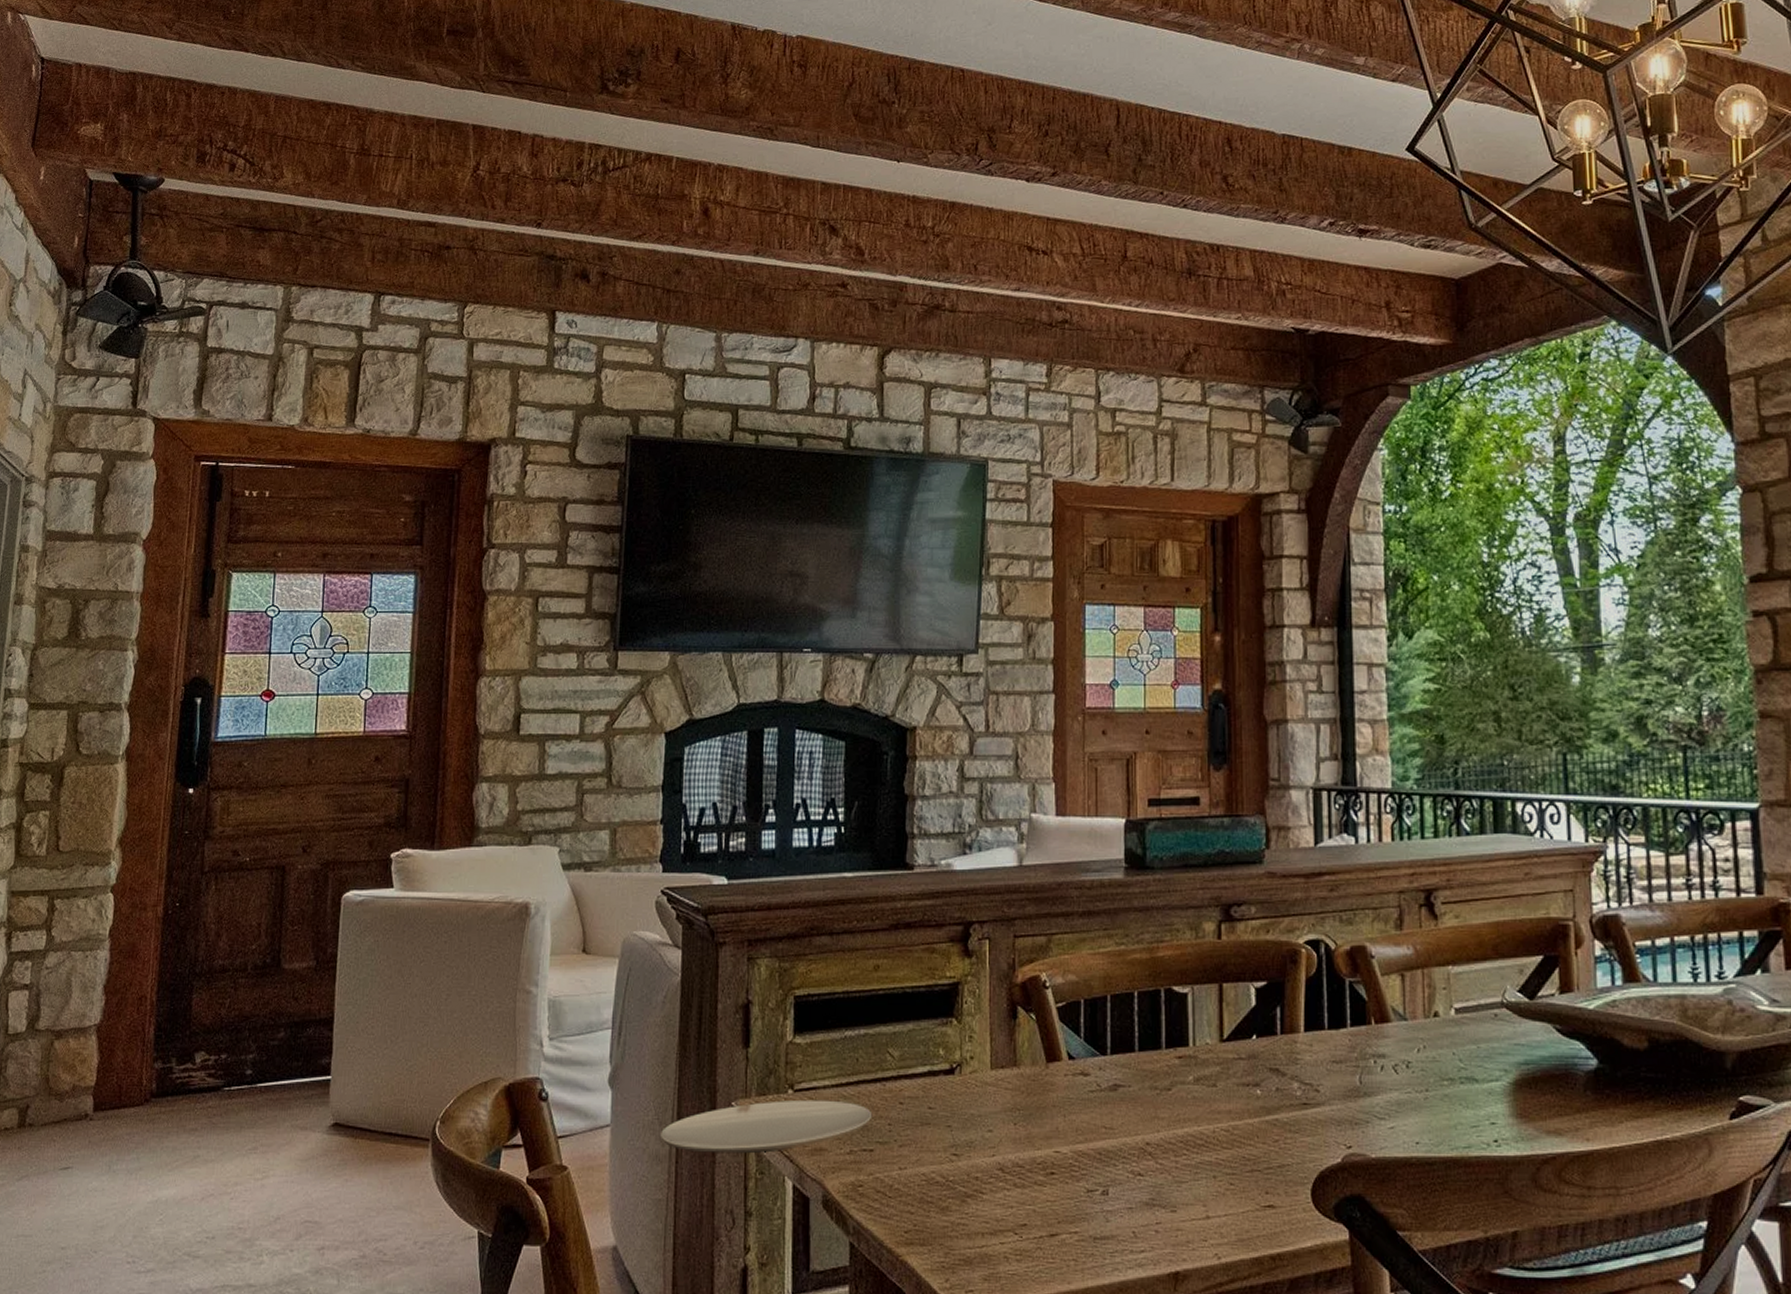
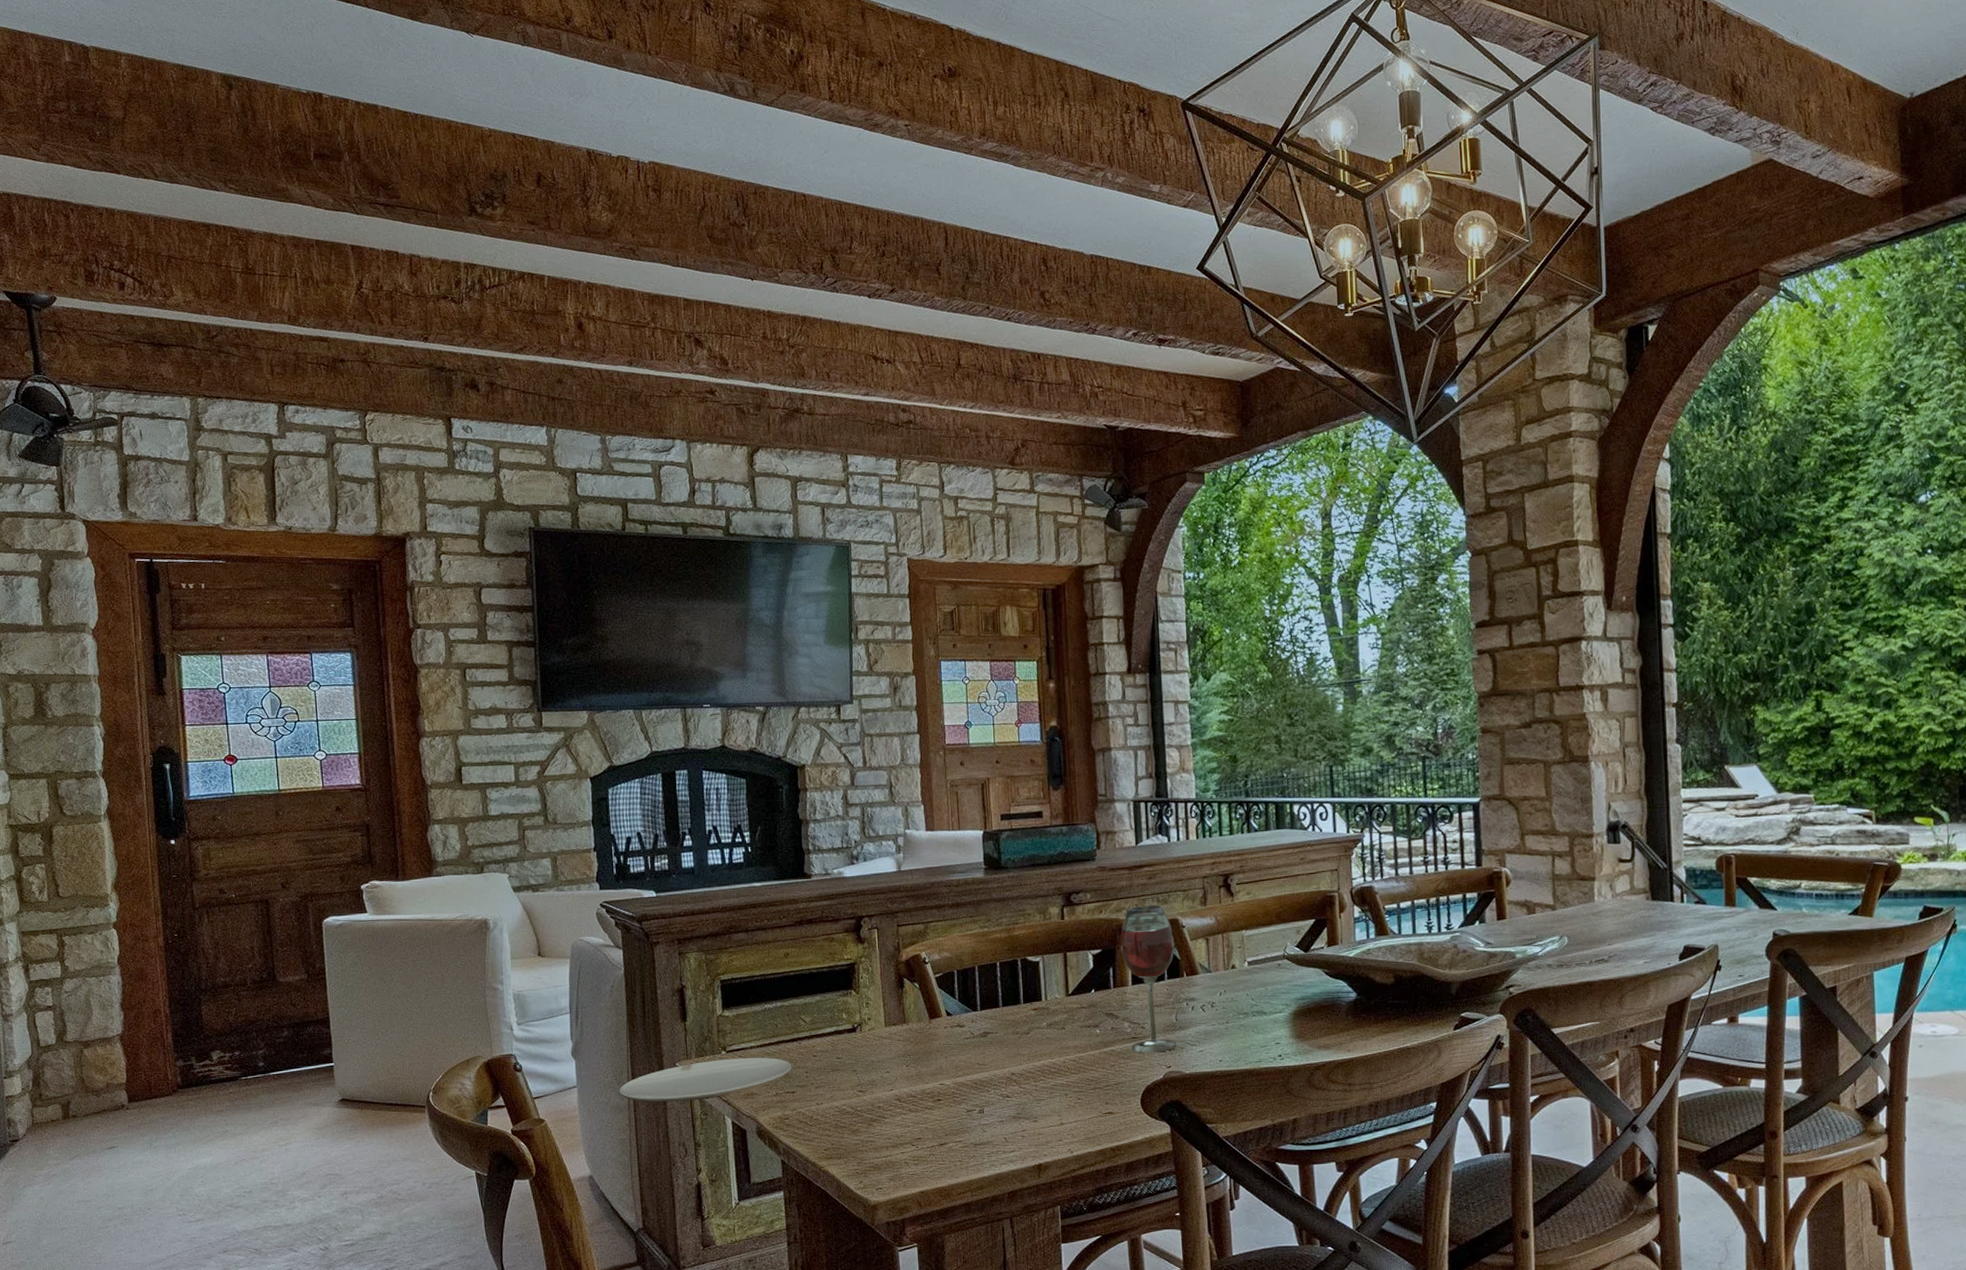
wineglass: none [1291,927,1361,1126] -> present [1120,905,1176,1053]

